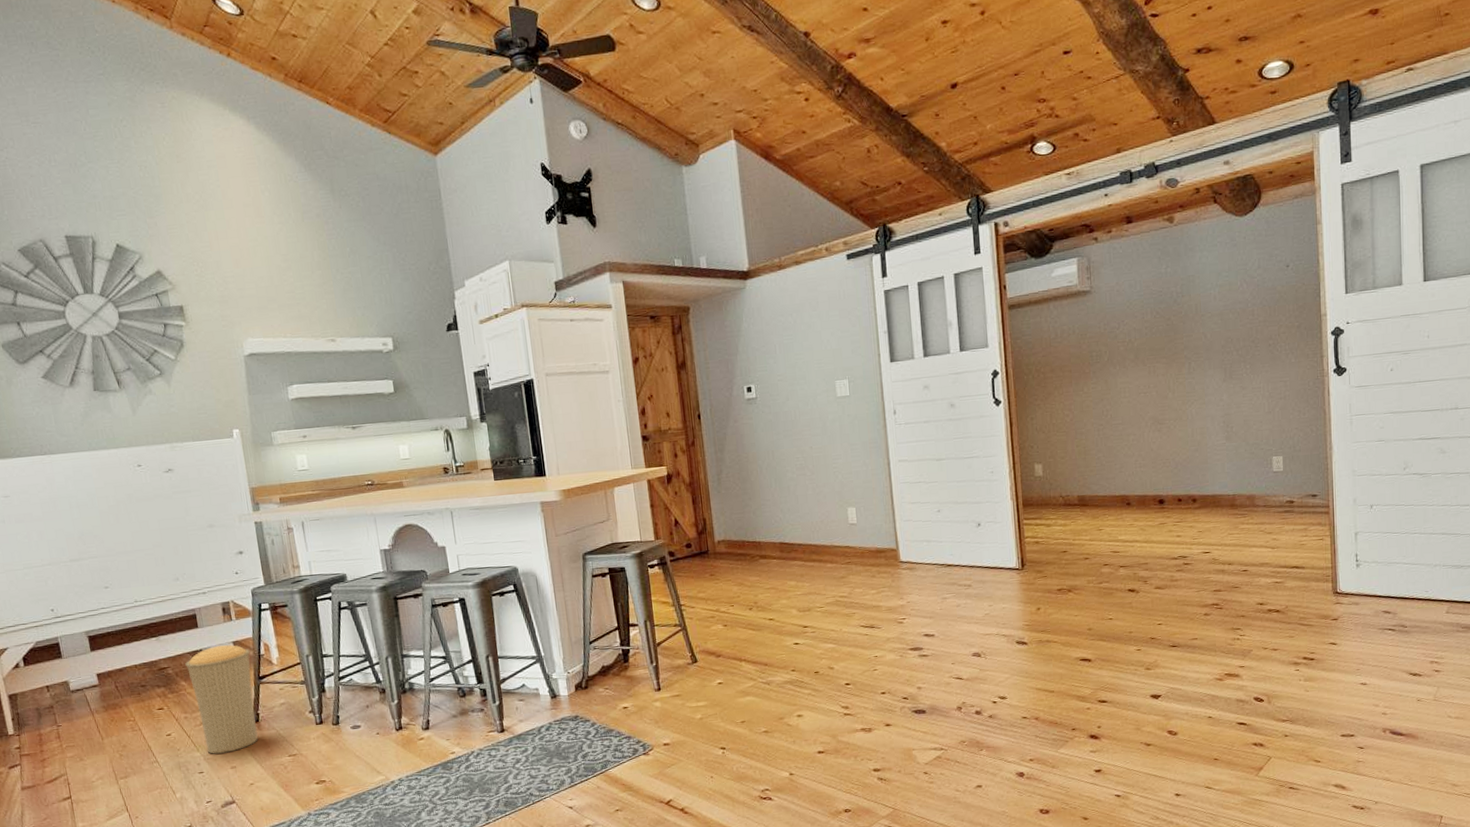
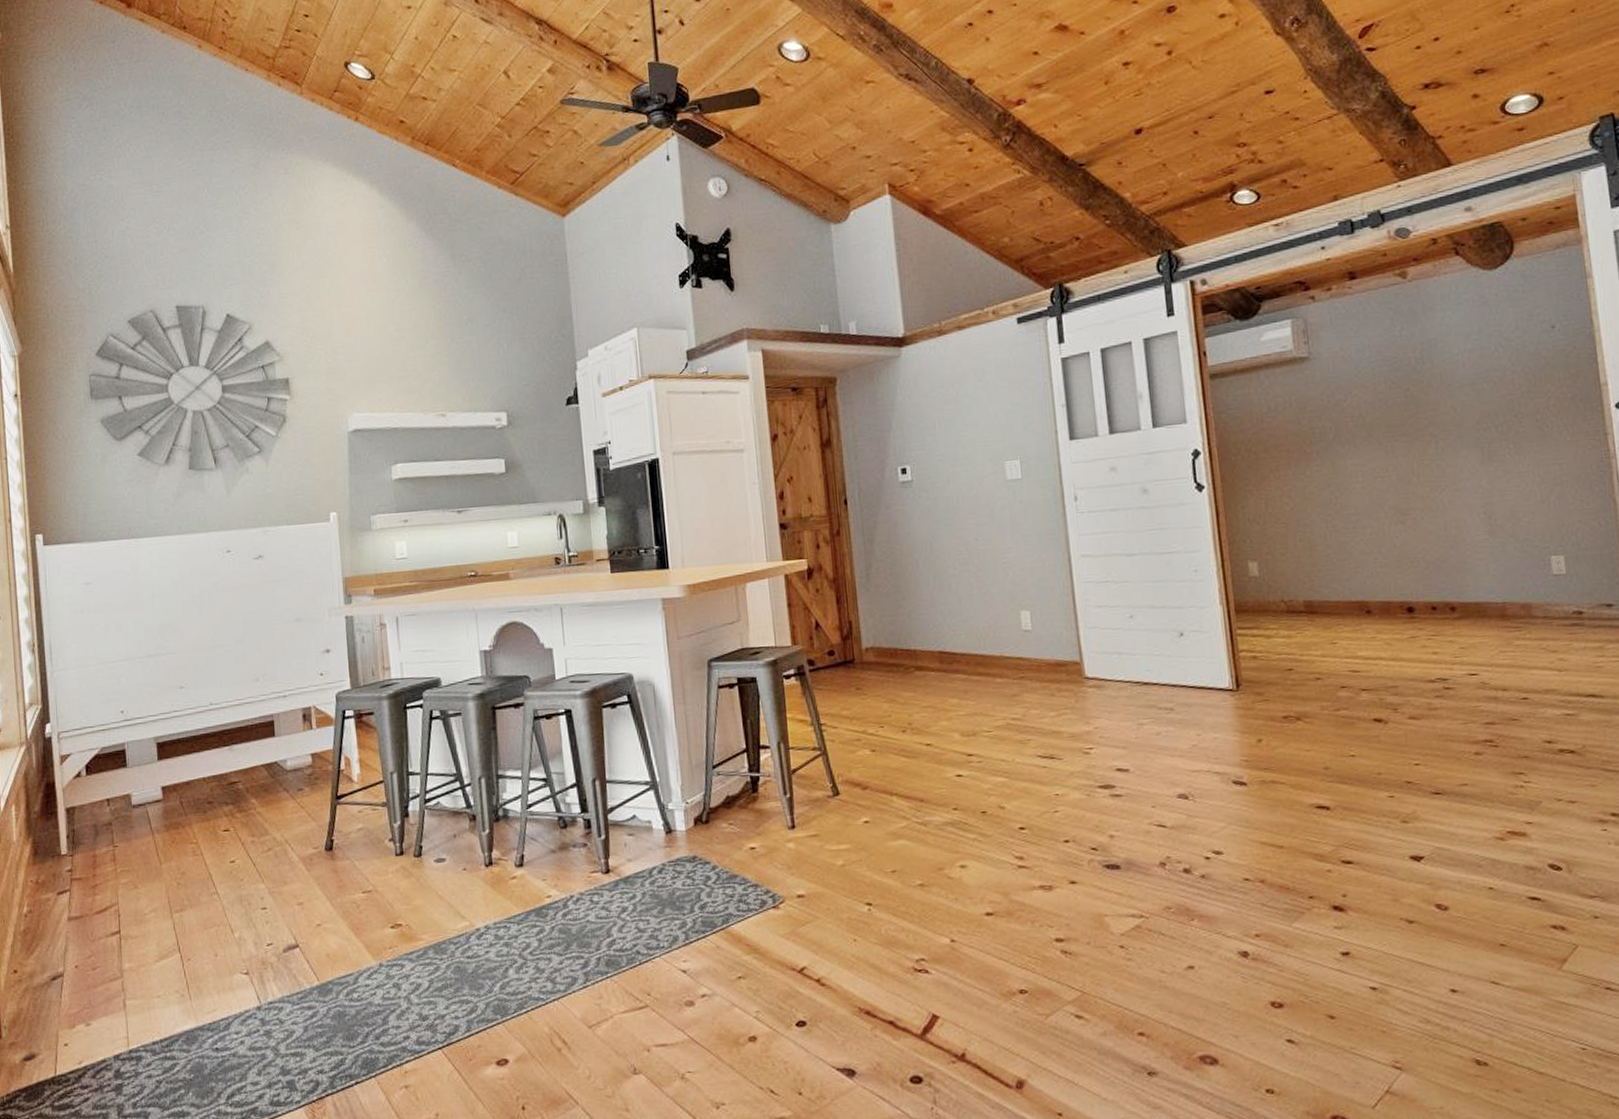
trash can: present [185,644,258,755] -> none [258,757,331,888]

